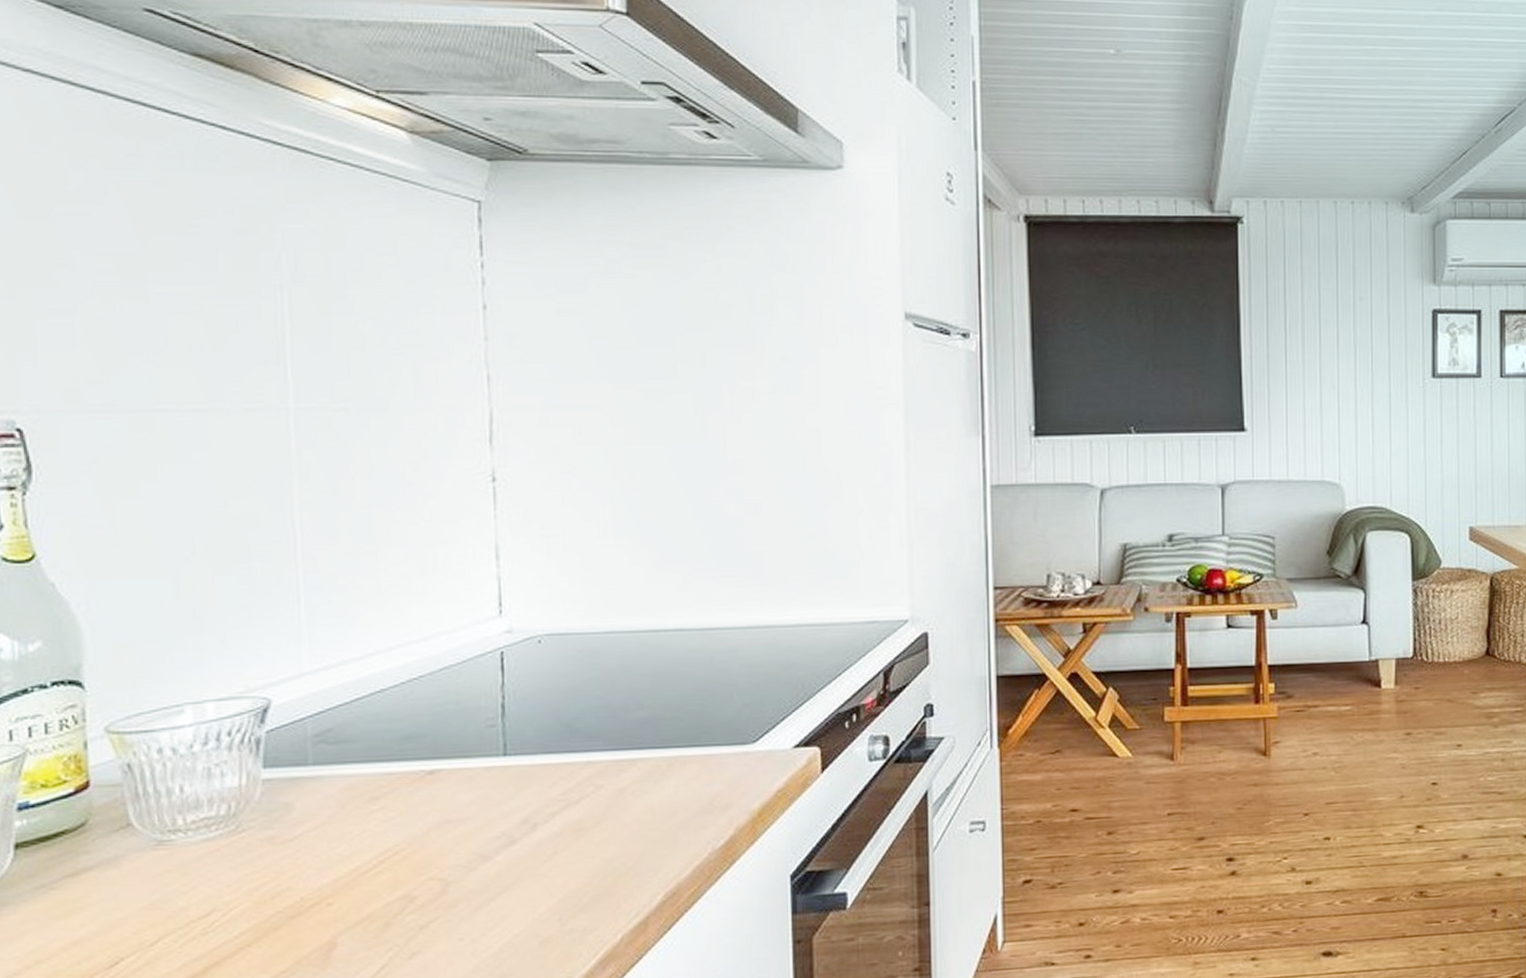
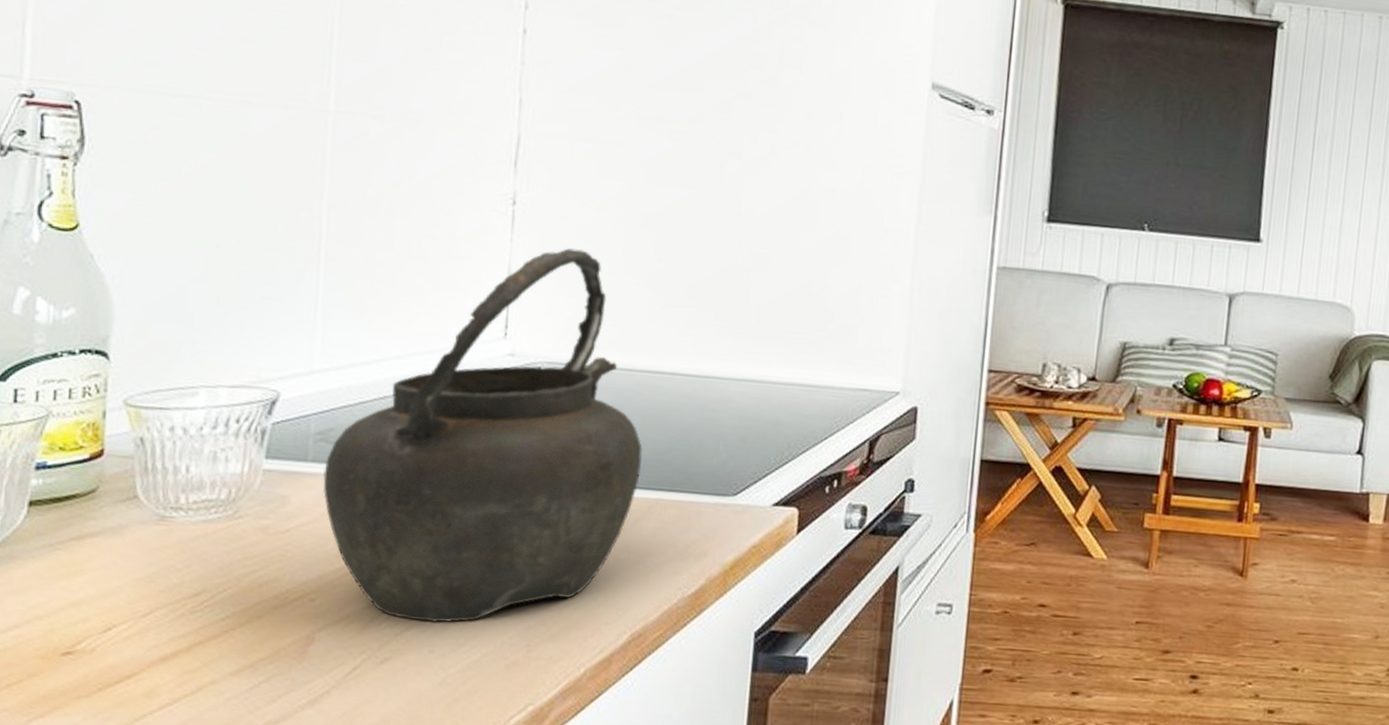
kettle: none [326,517,657,911] -> present [322,247,642,623]

